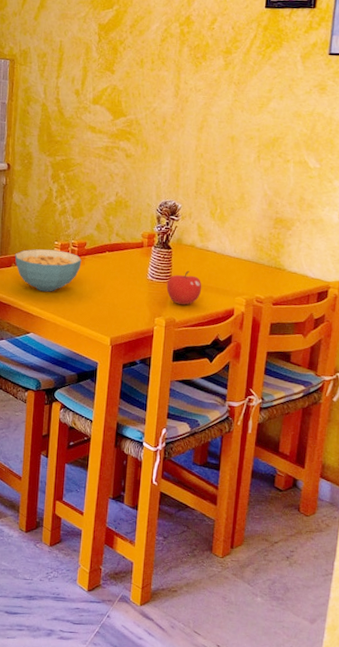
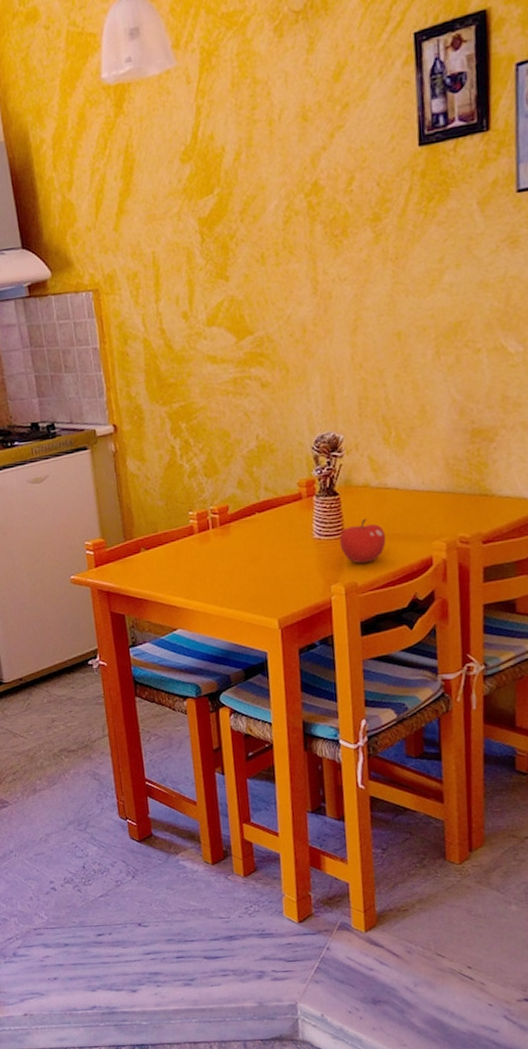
cereal bowl: present [14,249,82,292] -> none [142,521,227,577]

